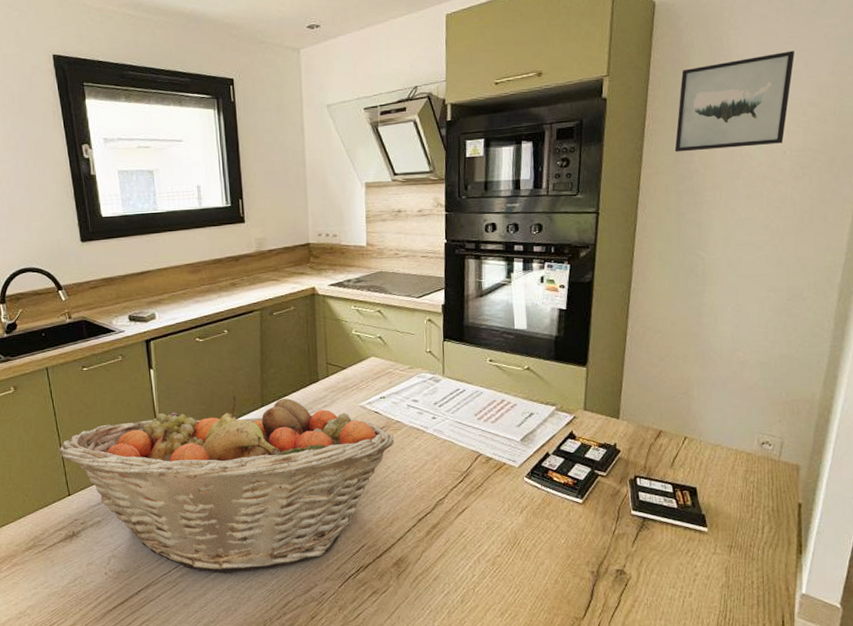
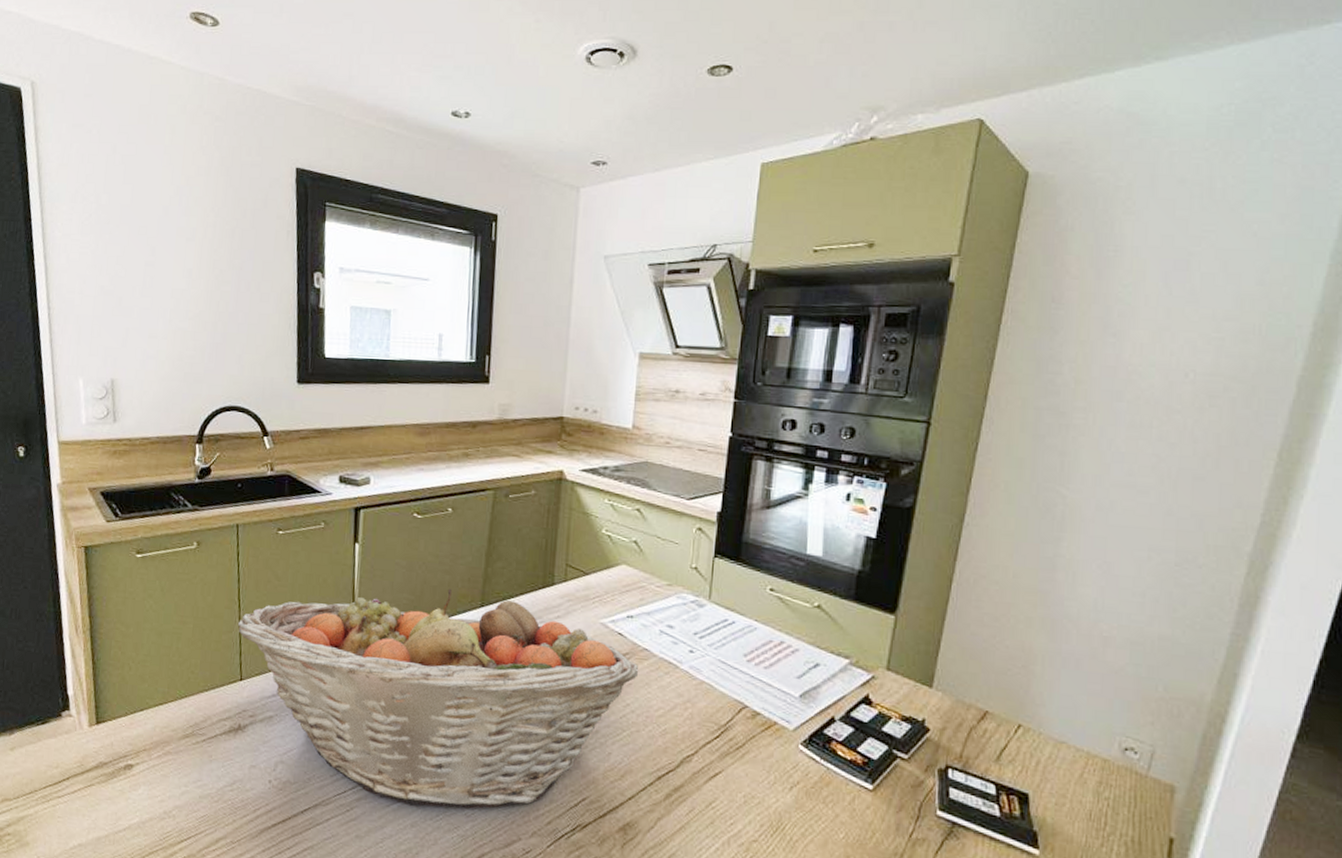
wall art: present [674,50,795,152] -> none [1038,248,1210,363]

